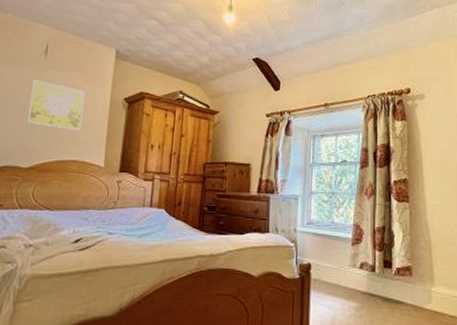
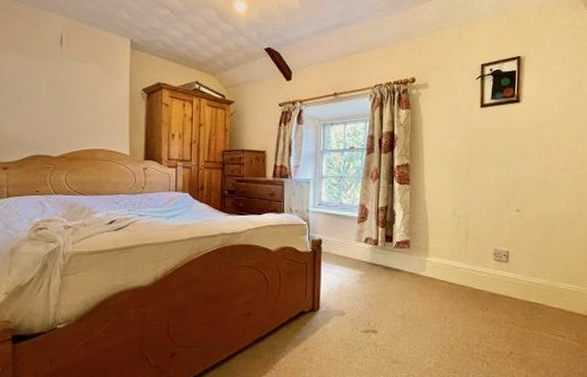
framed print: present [27,79,85,132] -> none [51,70,104,122]

